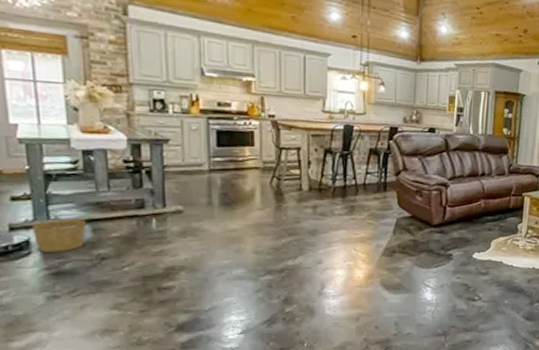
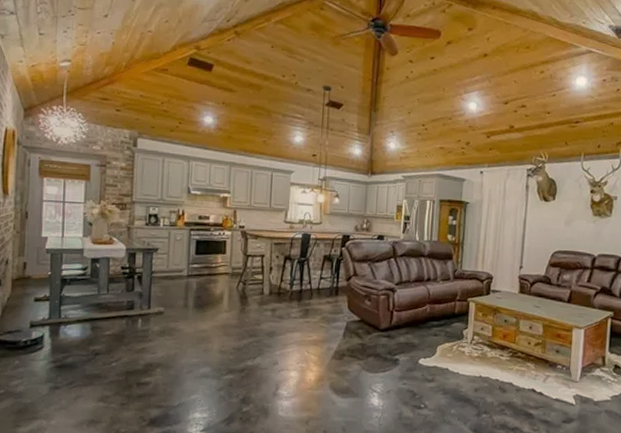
basket: present [31,218,87,252] -> none [46,317,88,348]

